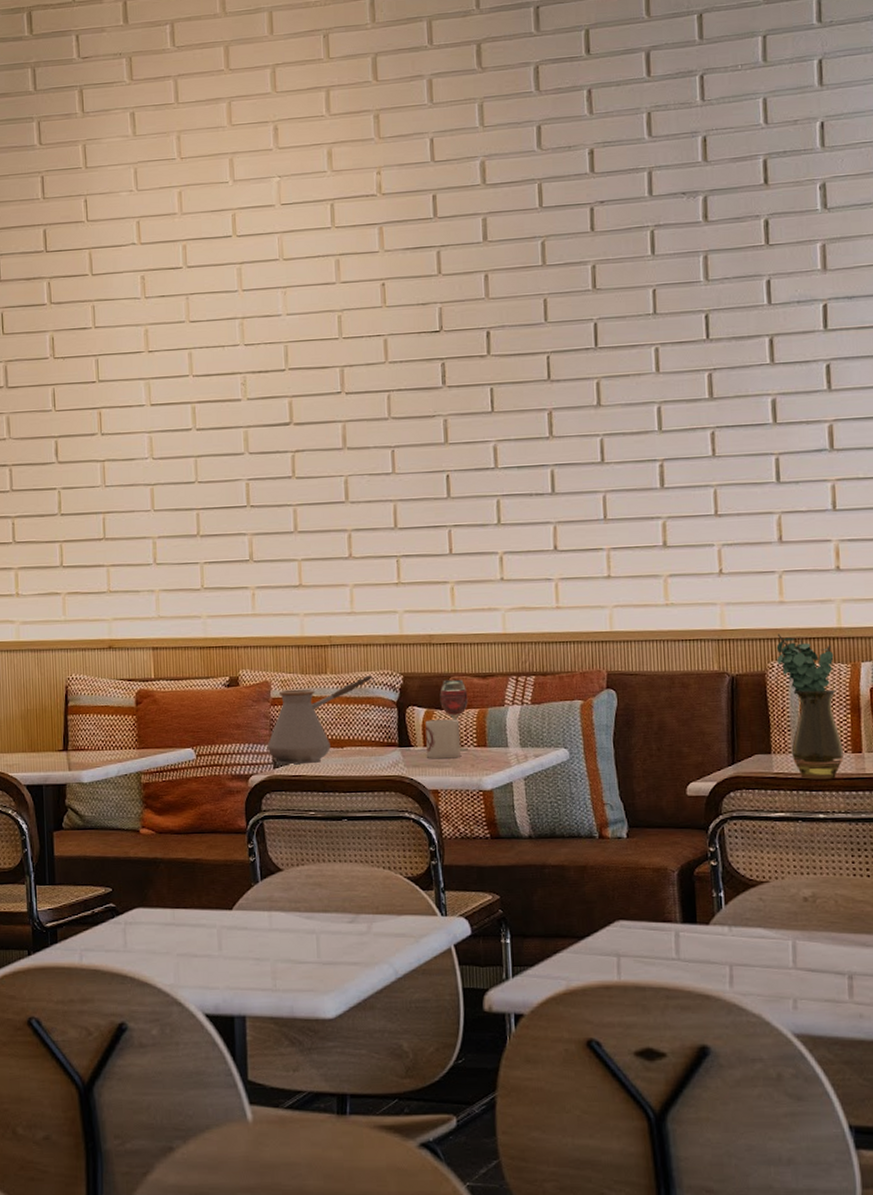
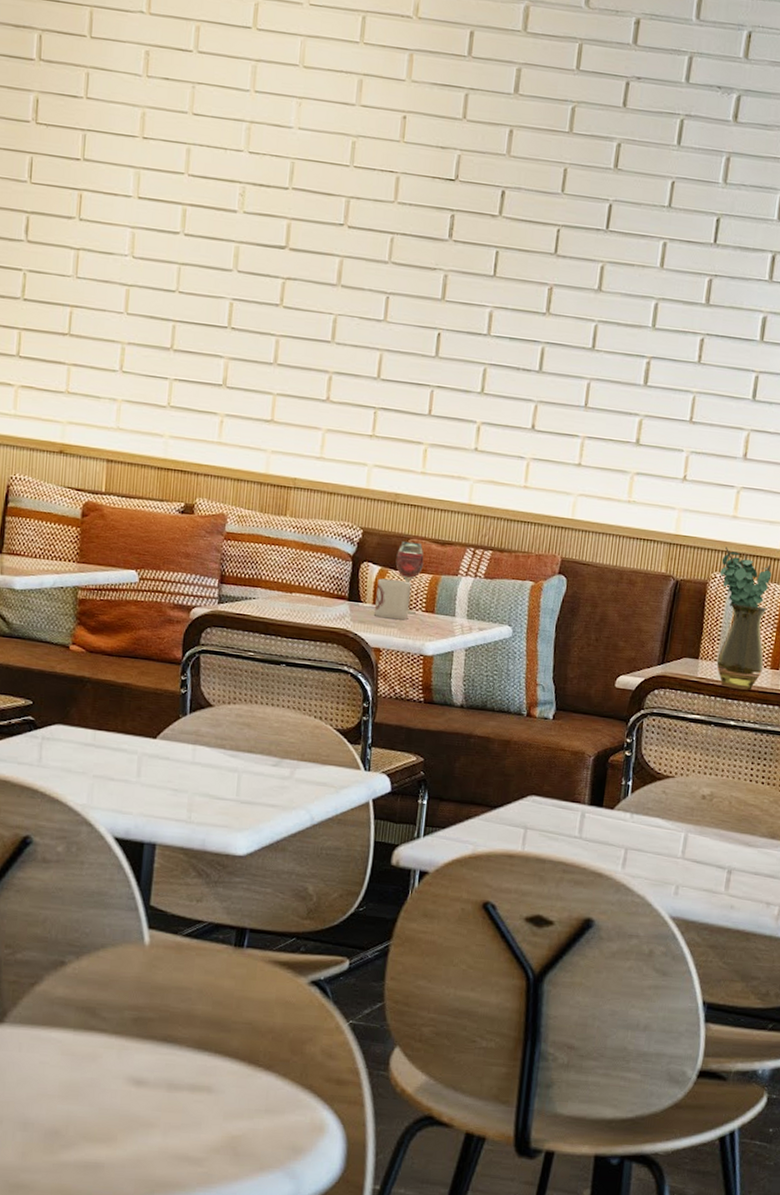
coffee pot: present [267,675,376,765] -> none [214,524,335,605]

